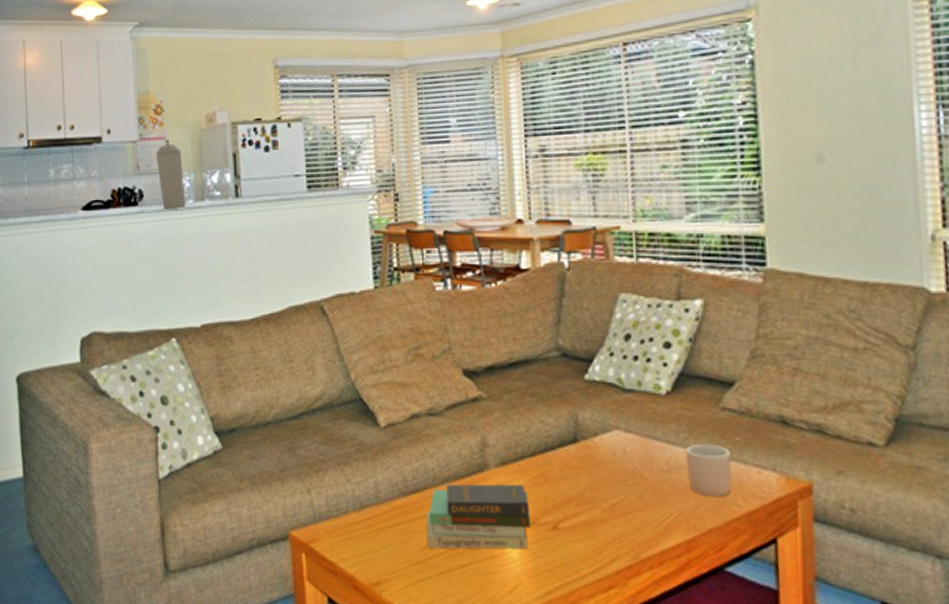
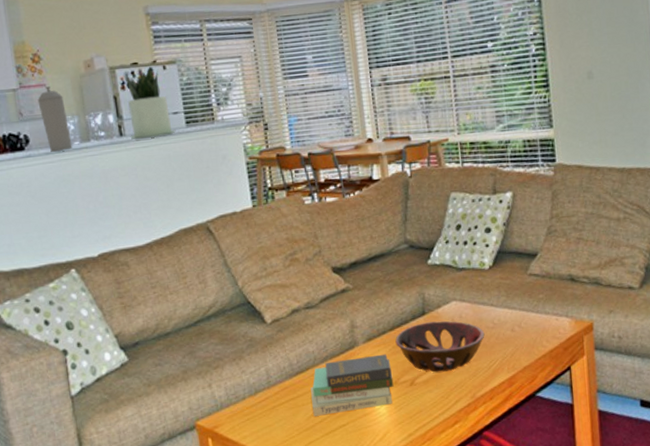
planter: none [245,124,296,203] -> present [123,67,176,140]
decorative bowl: none [536,452,656,519] -> present [395,320,485,373]
mug: present [685,443,732,497] -> none [504,302,538,342]

